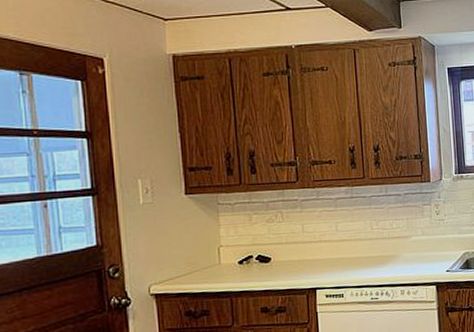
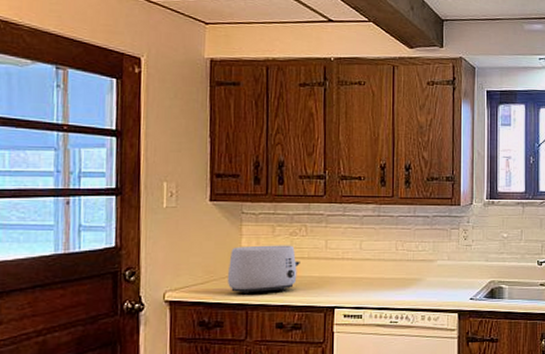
toaster: none [209,231,279,283] -> present [227,245,300,295]

